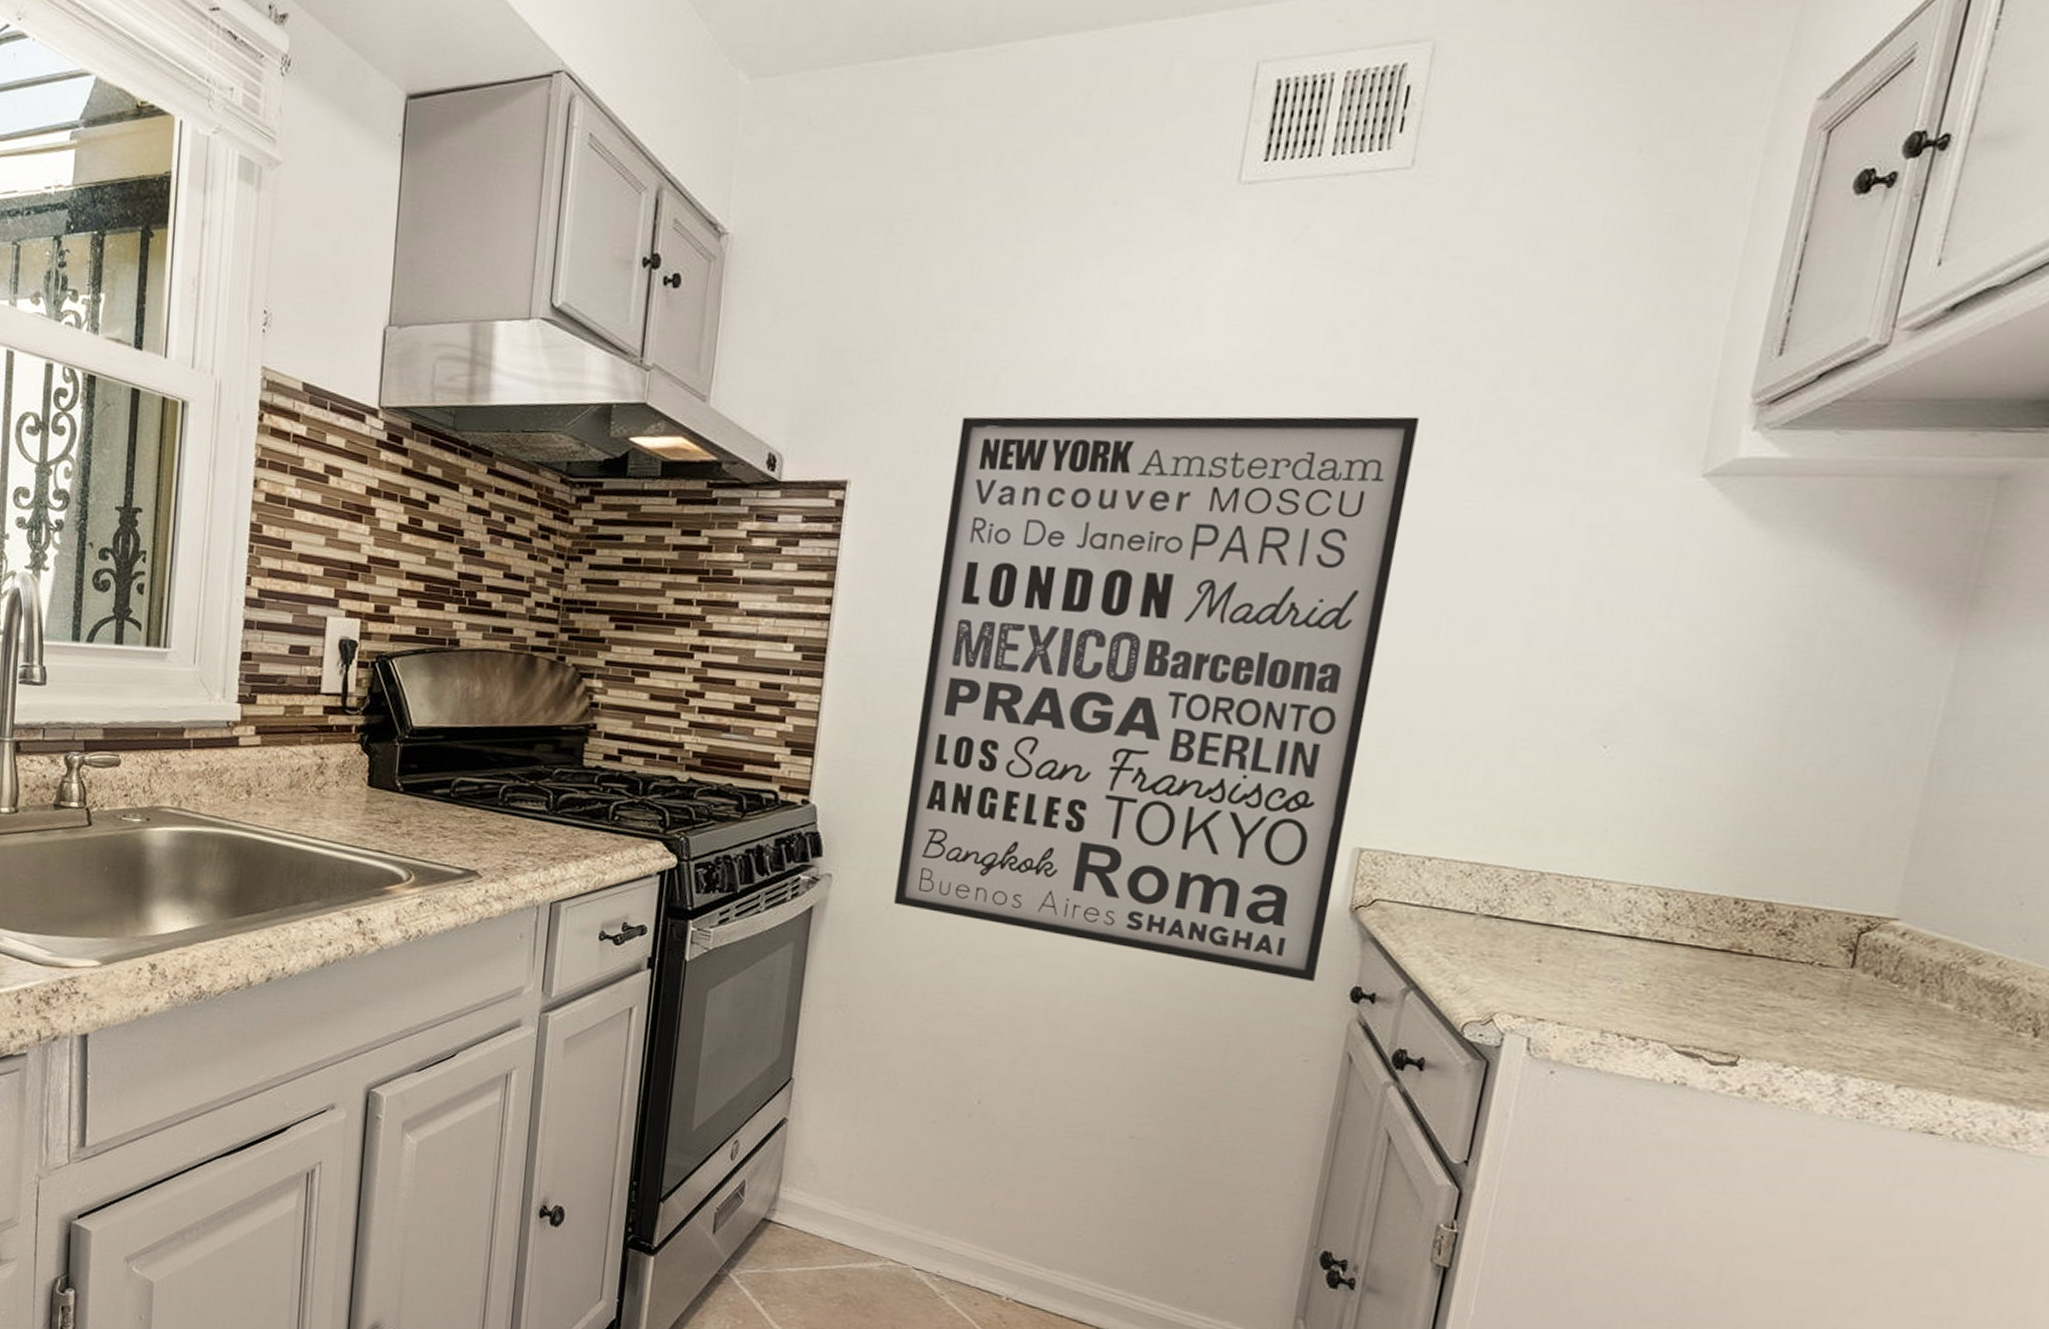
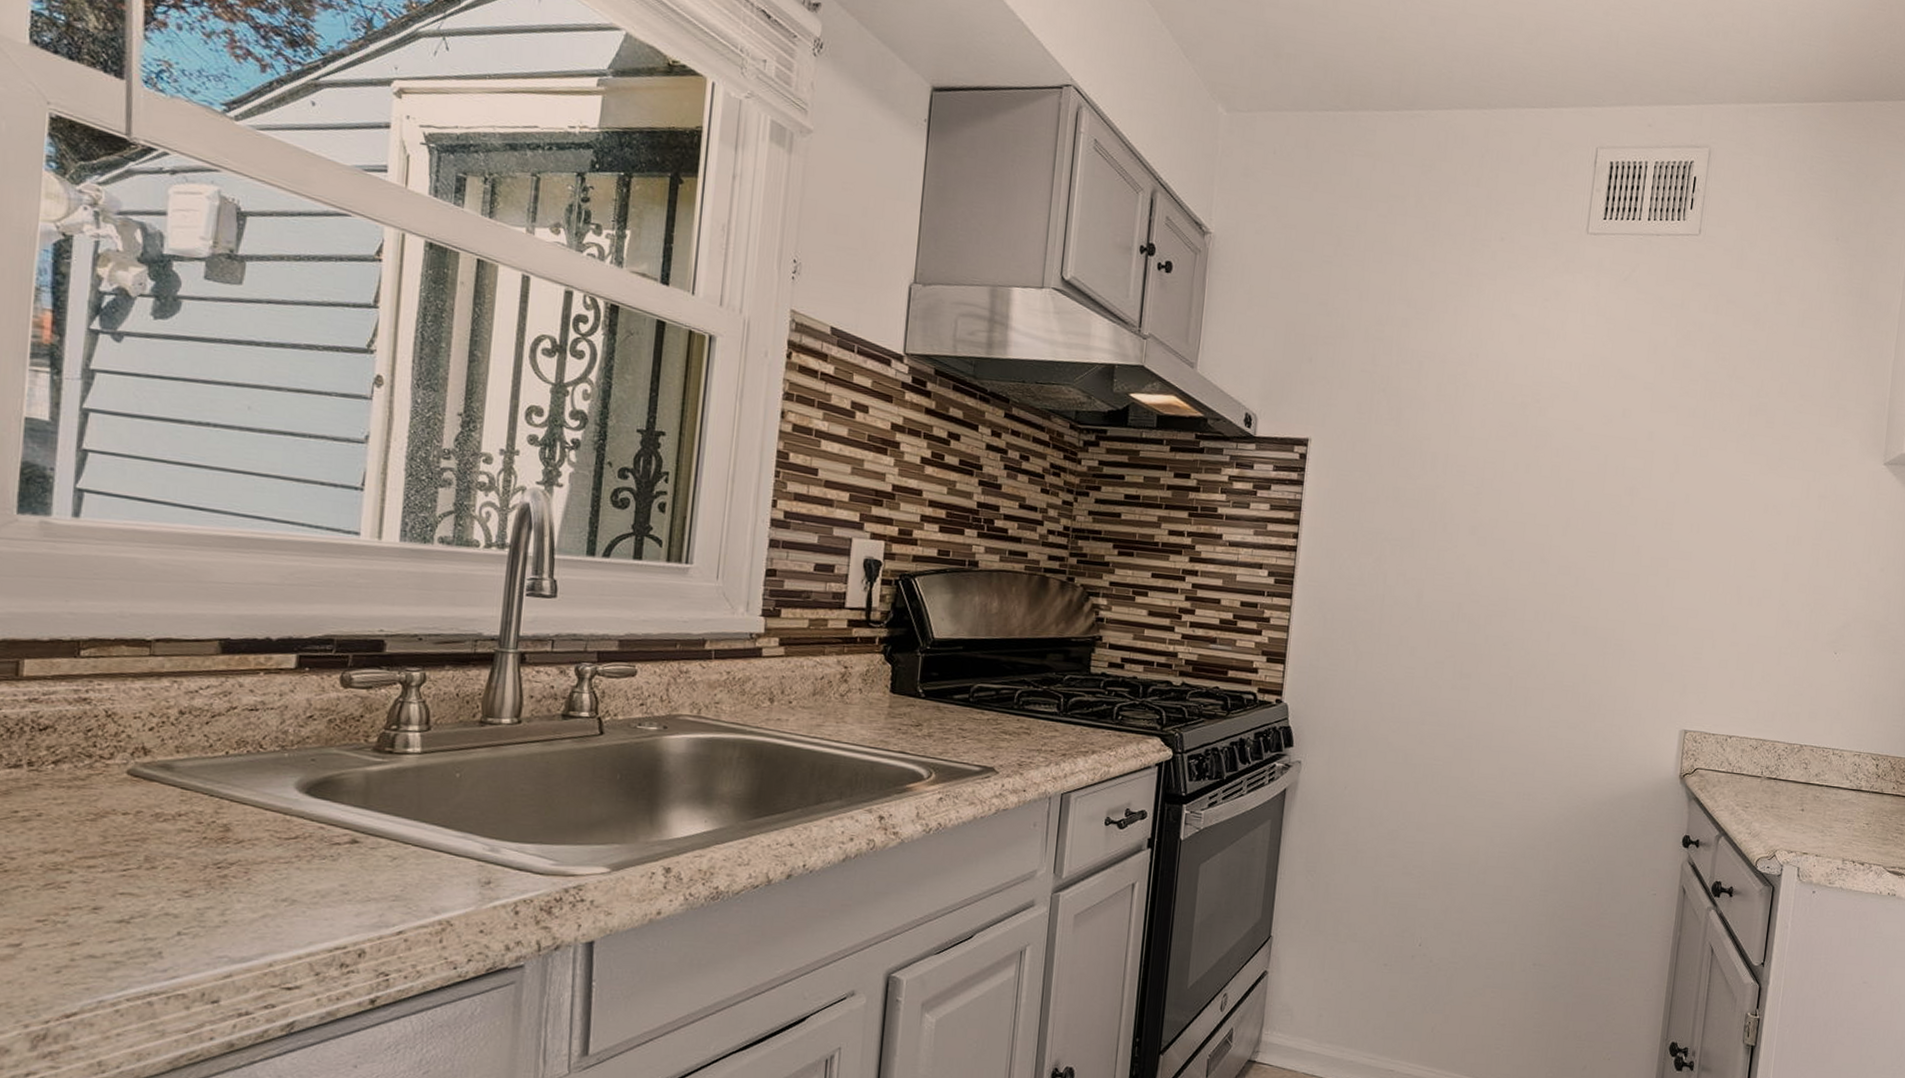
wall art: present [894,416,1419,983] -> none [1351,393,1711,834]

